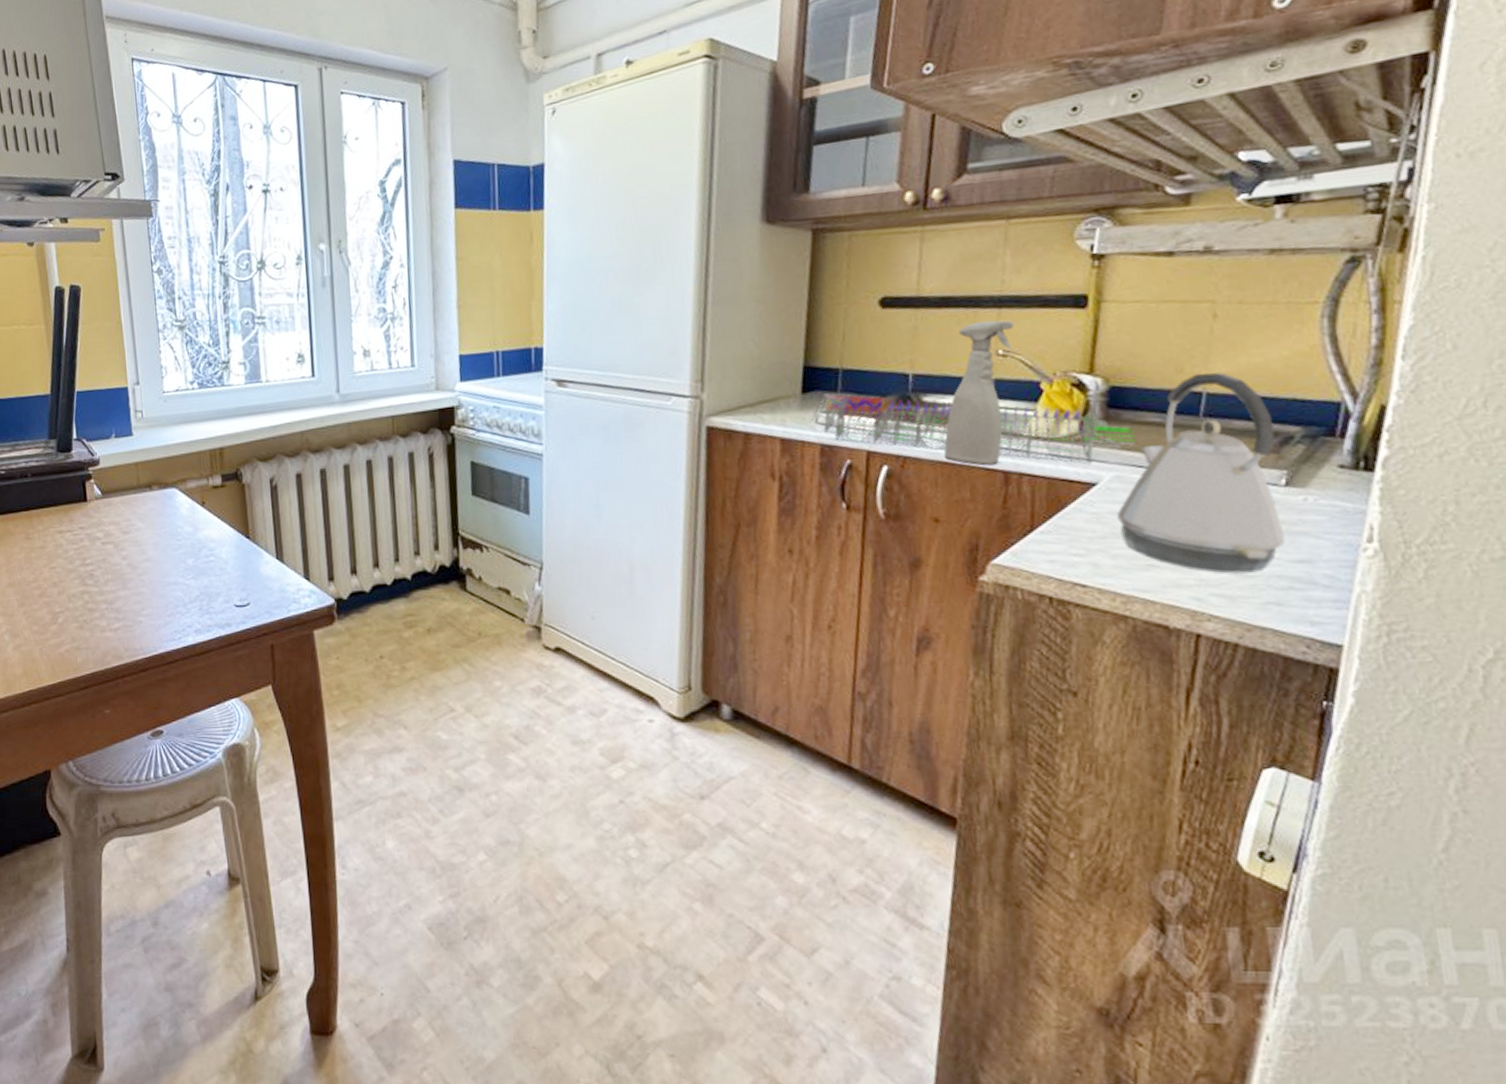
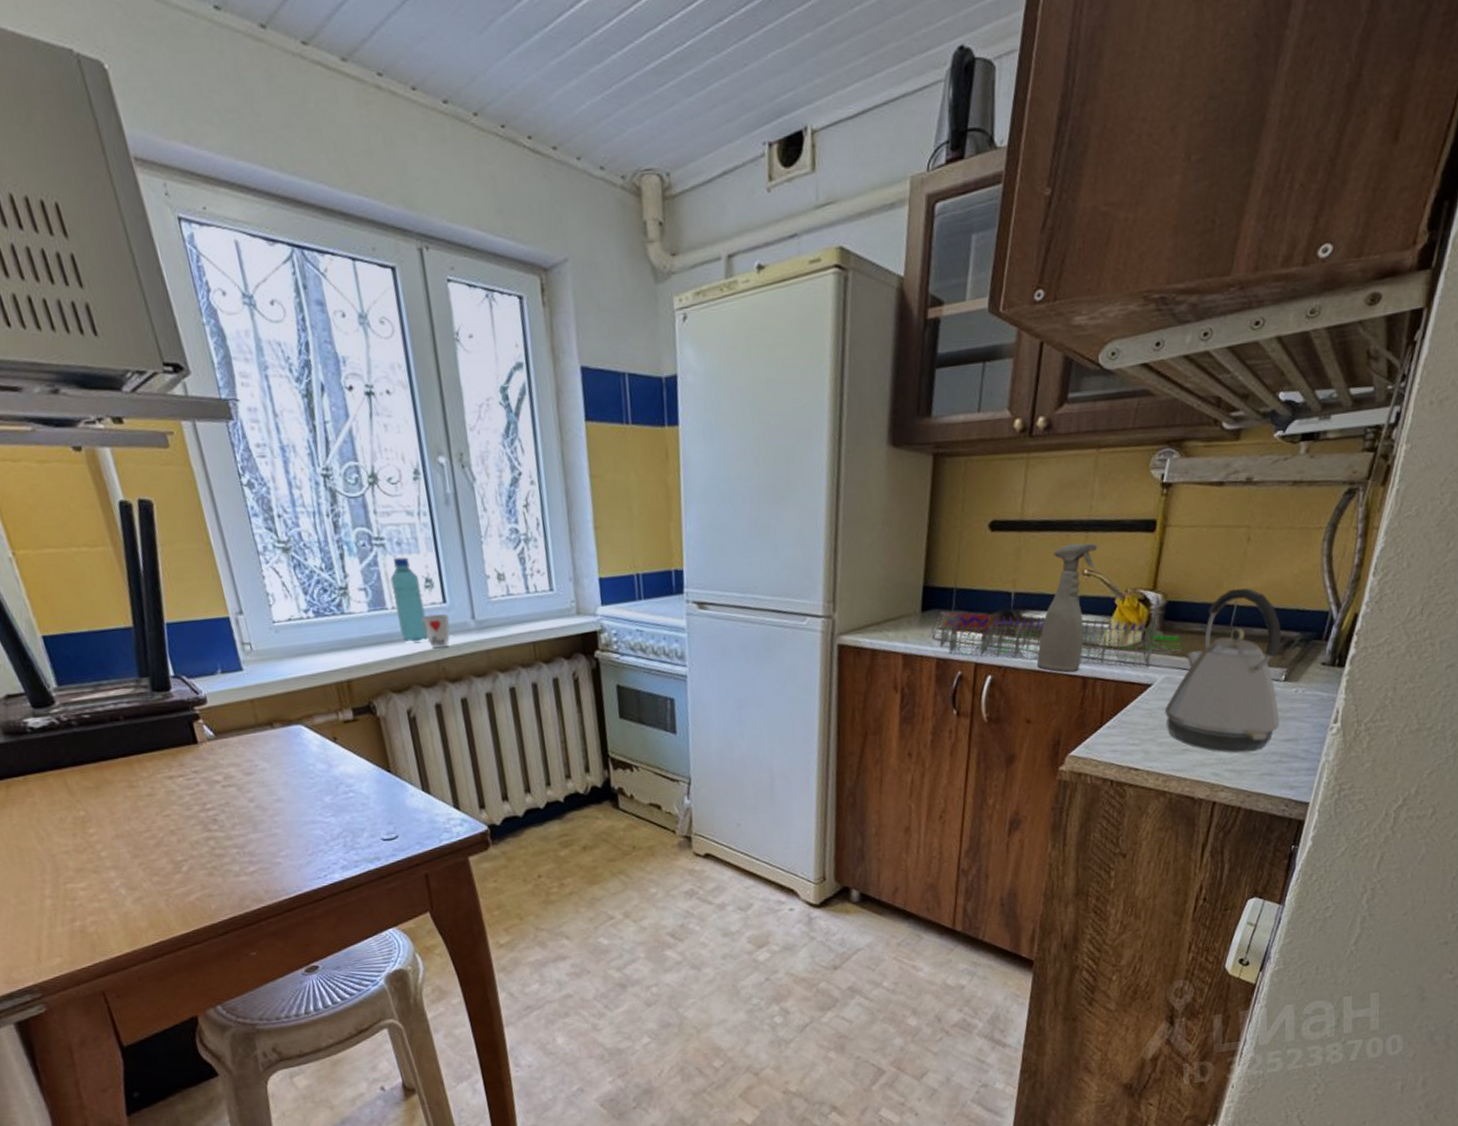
water bottle: none [267,334,296,414] -> present [390,557,428,642]
cup: none [291,387,317,420] -> present [422,614,451,649]

